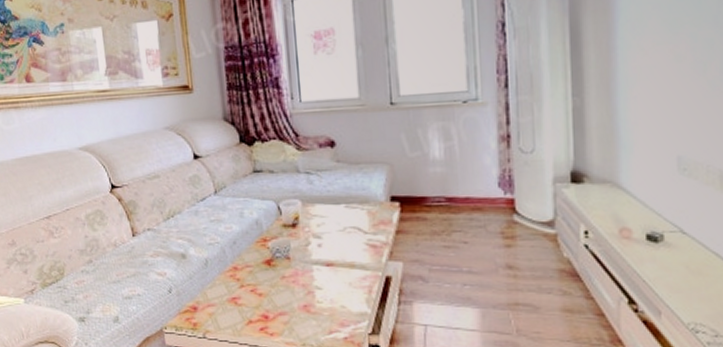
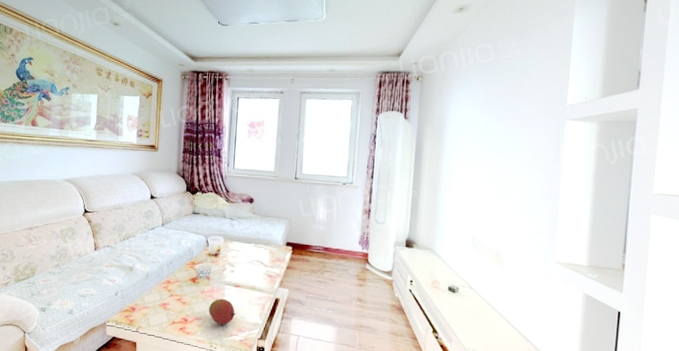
fruit: none [294,284,333,320] -> present [208,298,236,326]

